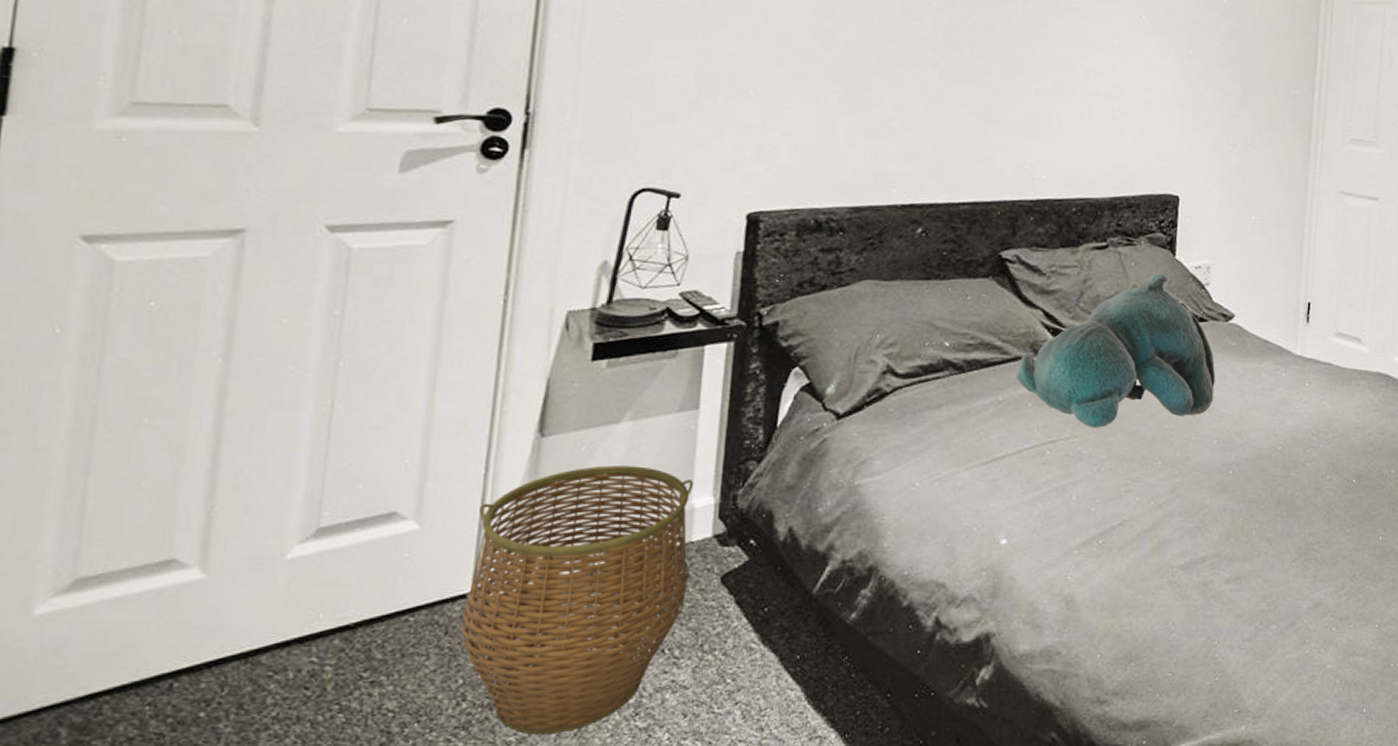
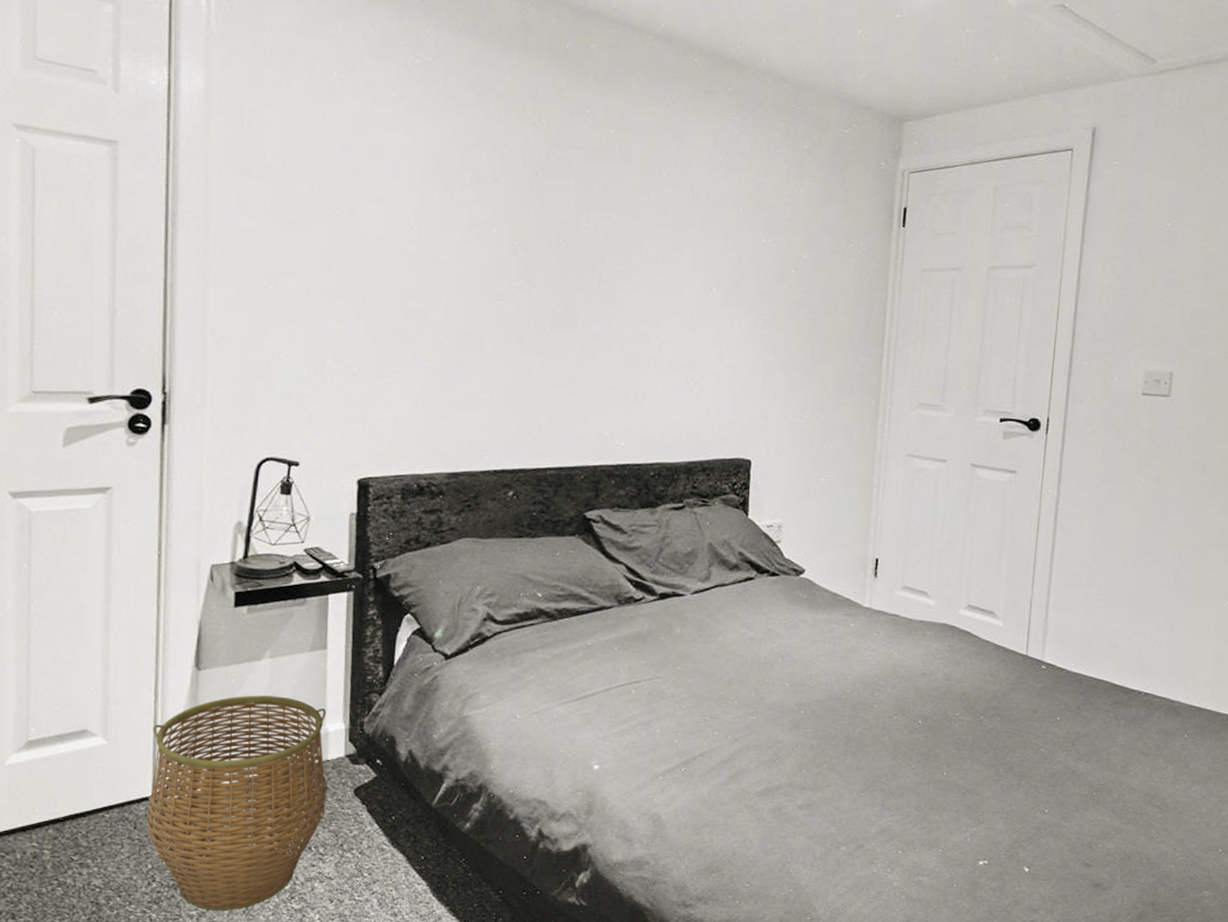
teddy bear: present [1015,272,1216,429] -> none [602,530,788,671]

